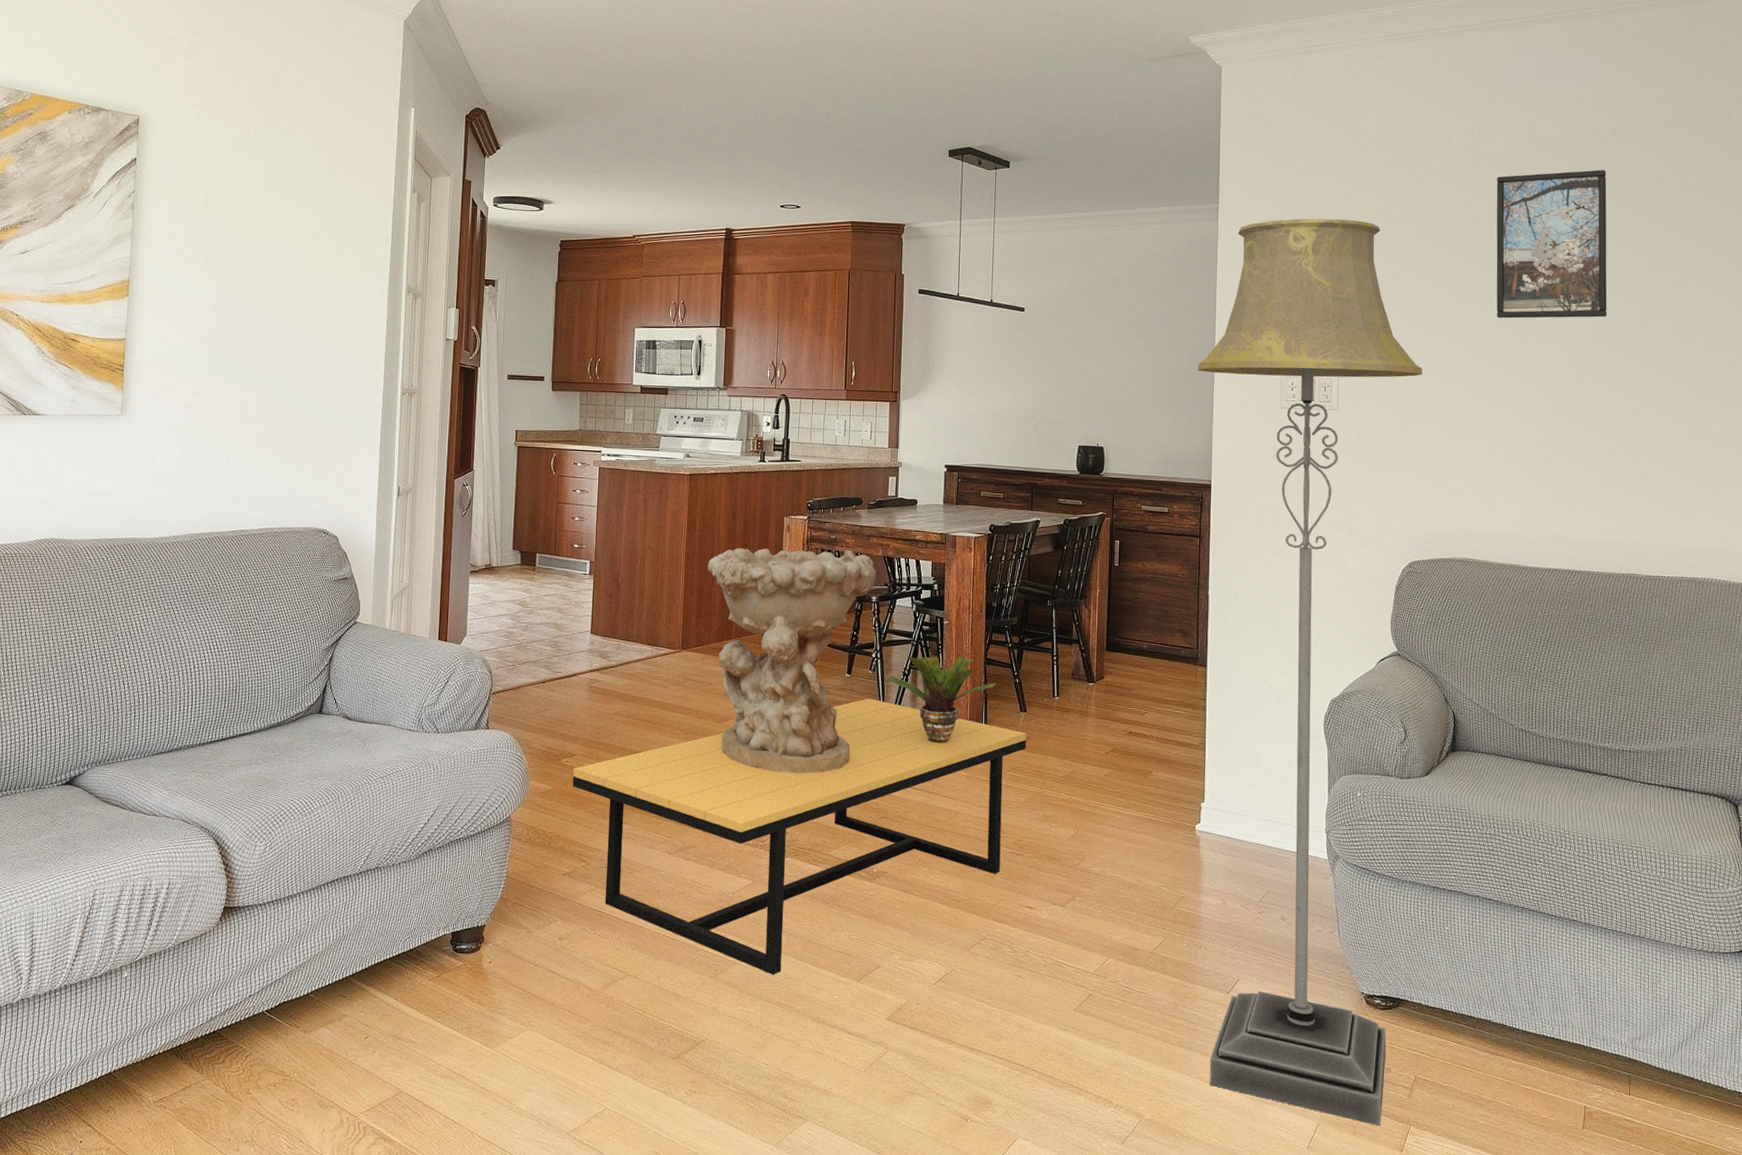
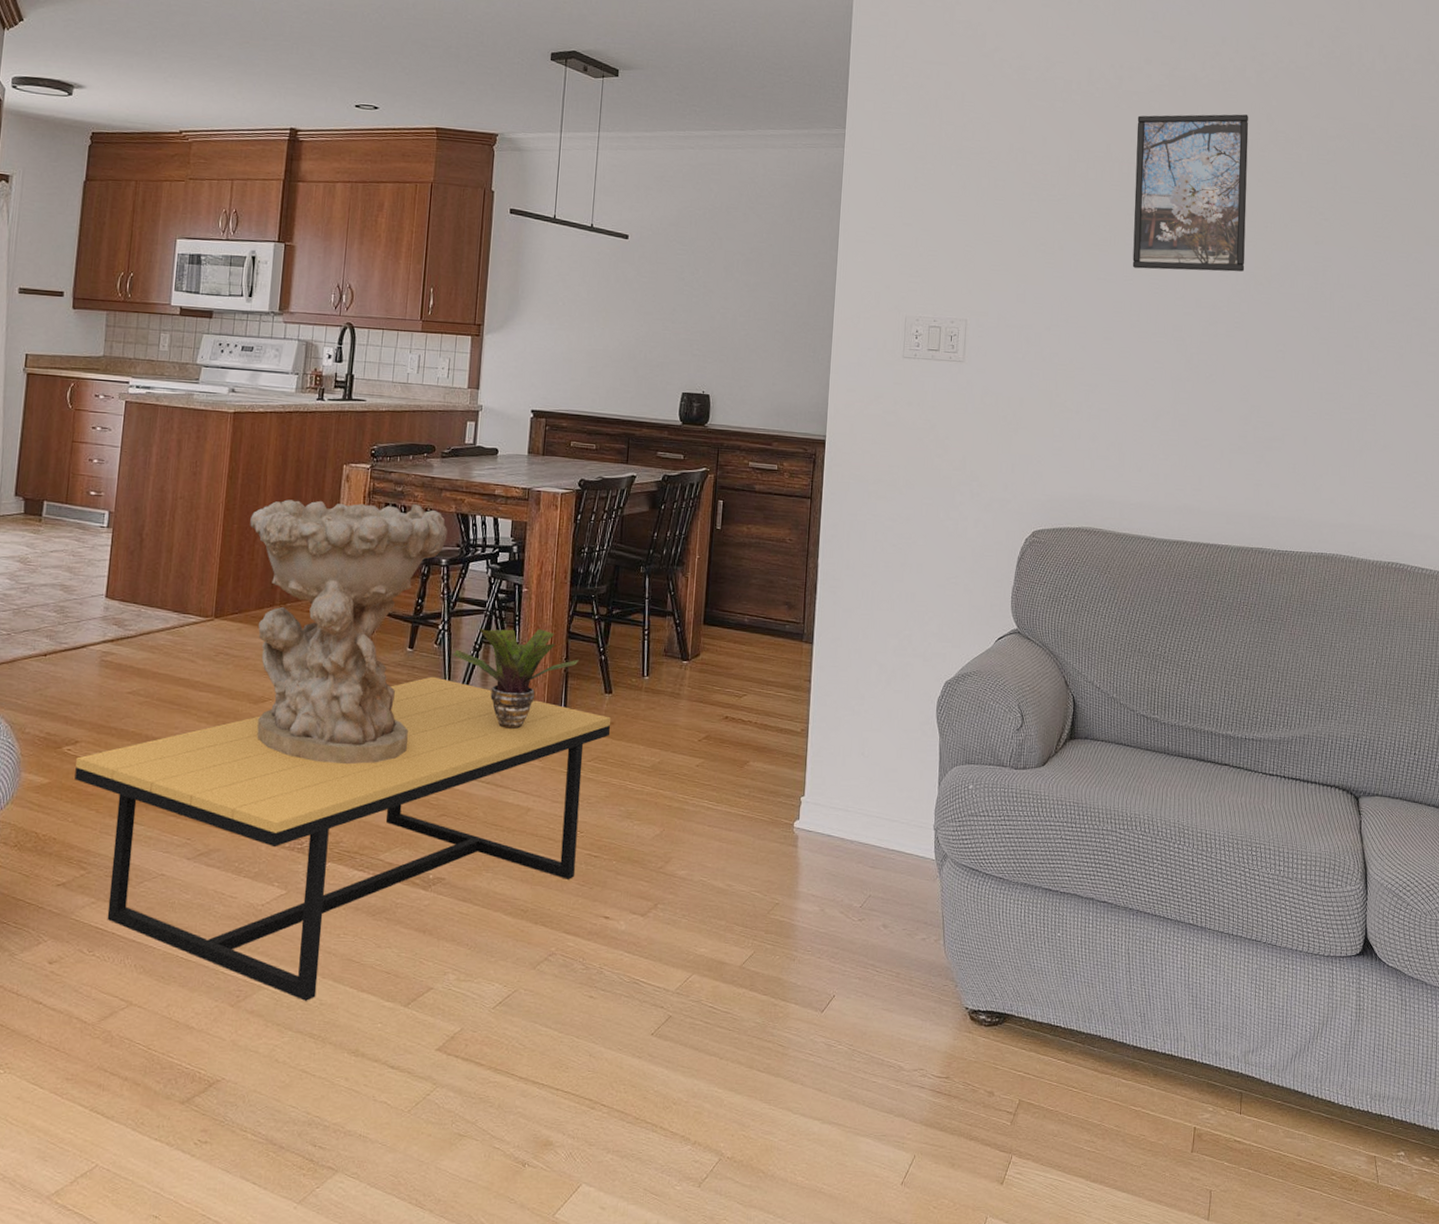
floor lamp: present [1197,218,1423,1127] -> none [798,150,1054,1157]

